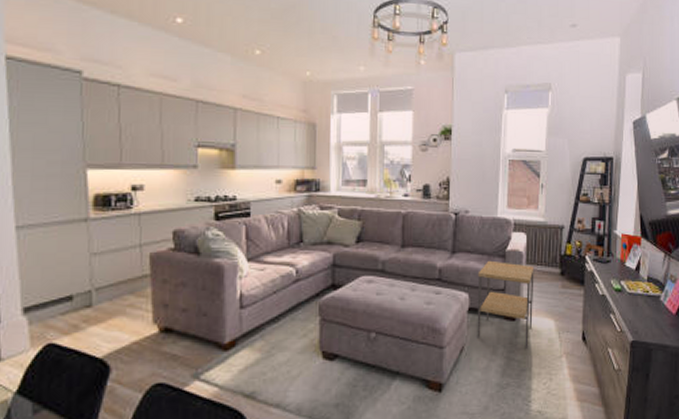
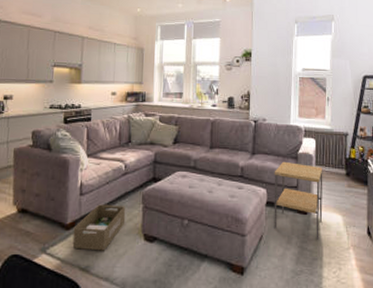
storage box: none [233,318,299,374] -> present [72,204,126,251]

